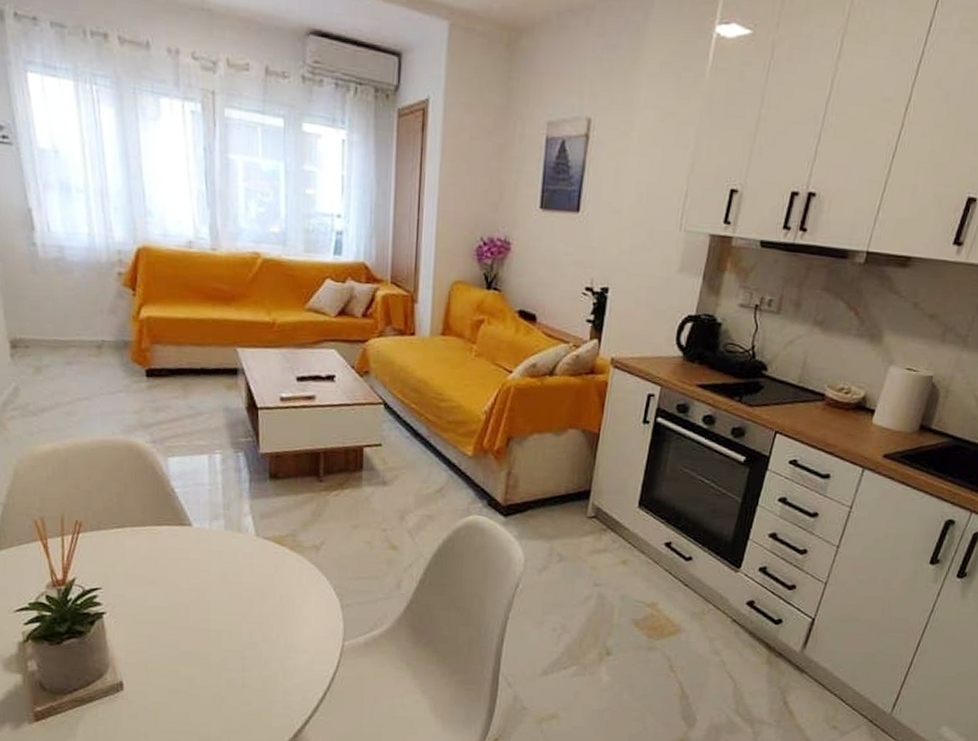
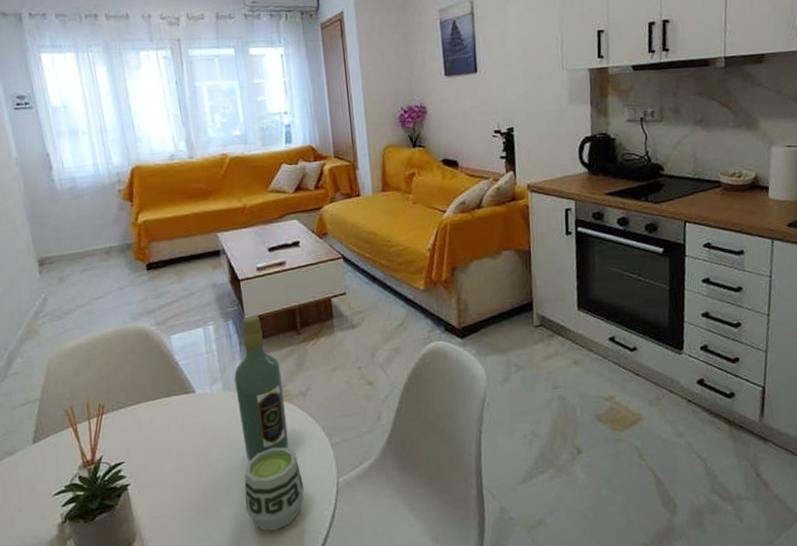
cup: none [236,599,304,684] -> present [245,447,304,531]
wine bottle: none [239,451,295,610] -> present [234,315,289,462]

